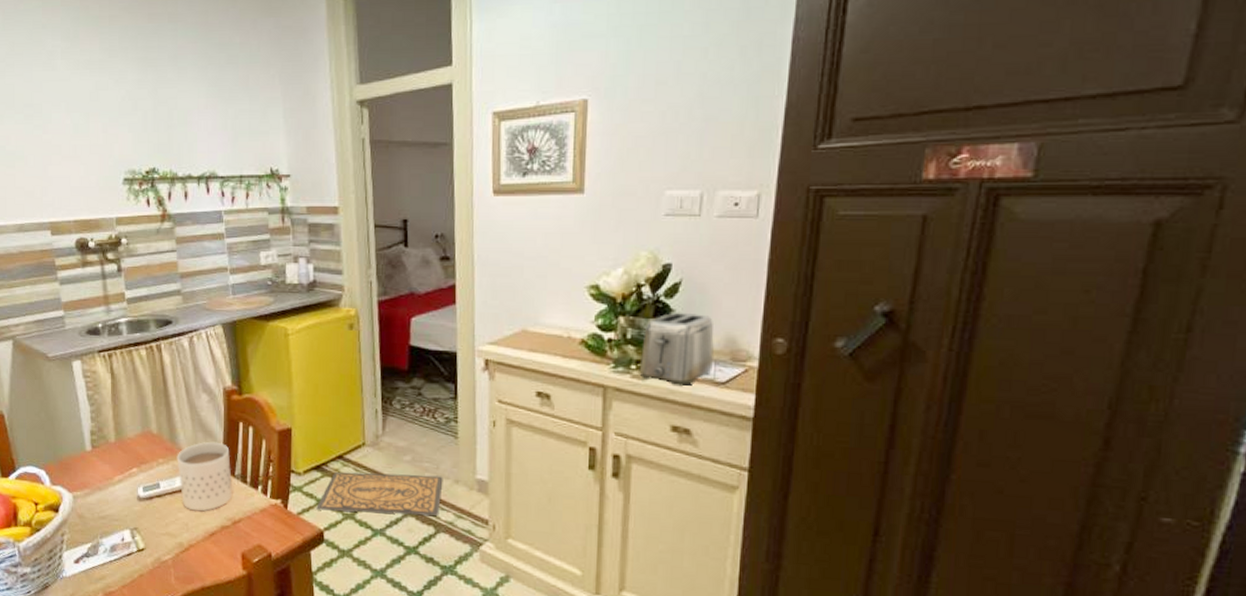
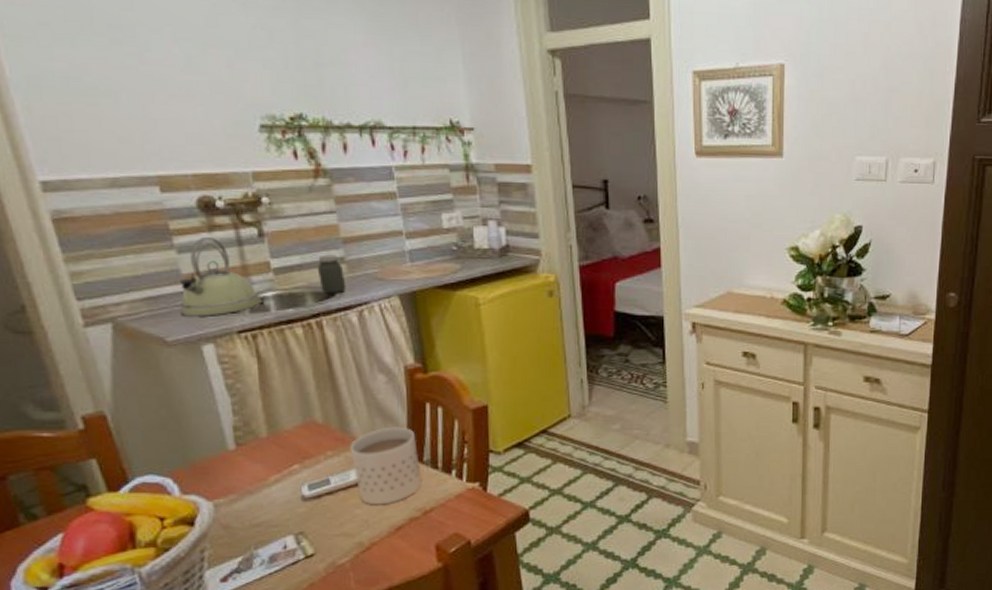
kettle: none [58,272,117,338] -> present [179,238,262,317]
jar: none [159,287,181,322] -> present [317,254,347,294]
doormat: present [316,471,443,516] -> none [520,442,654,489]
toaster: present [639,312,714,387] -> none [835,271,899,340]

